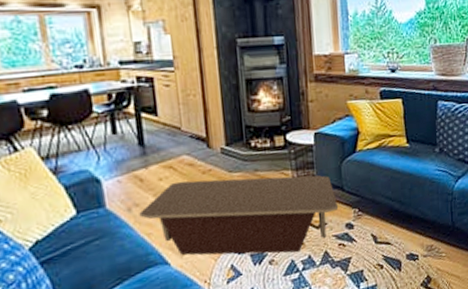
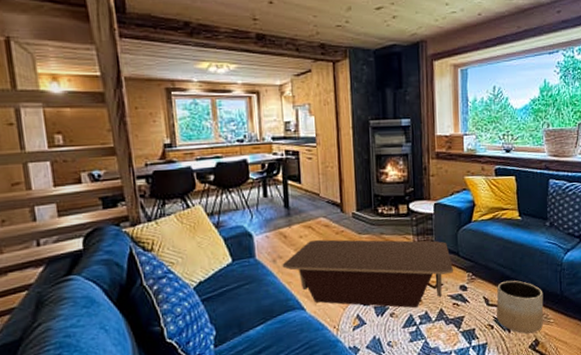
planter: none [385,214,435,271] -> present [496,280,544,334]

